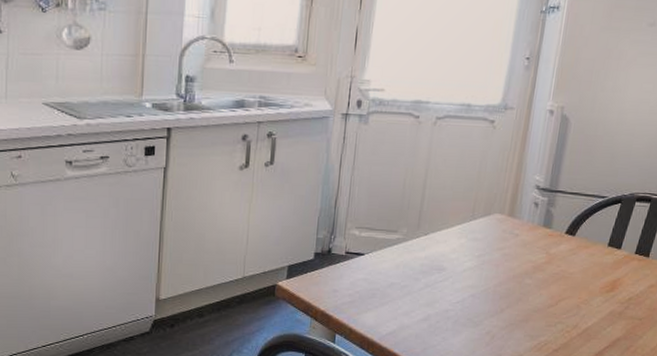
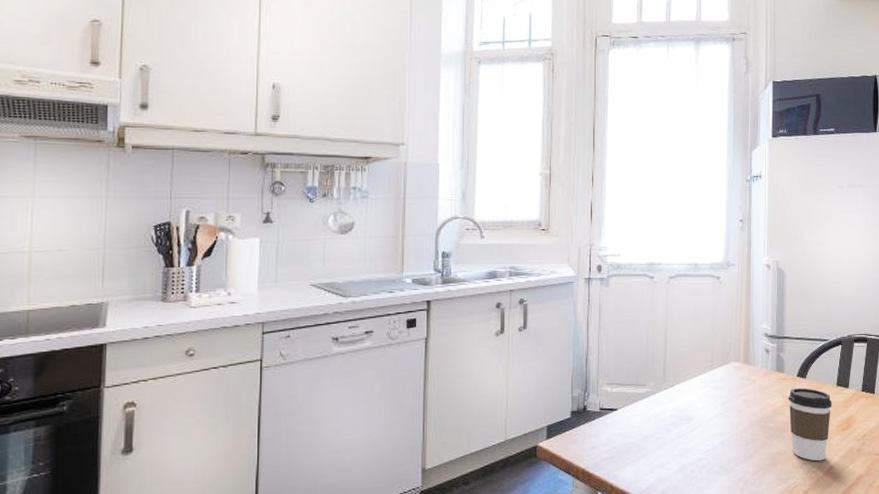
coffee cup: none [548,245,600,321] -> present [788,387,832,461]

